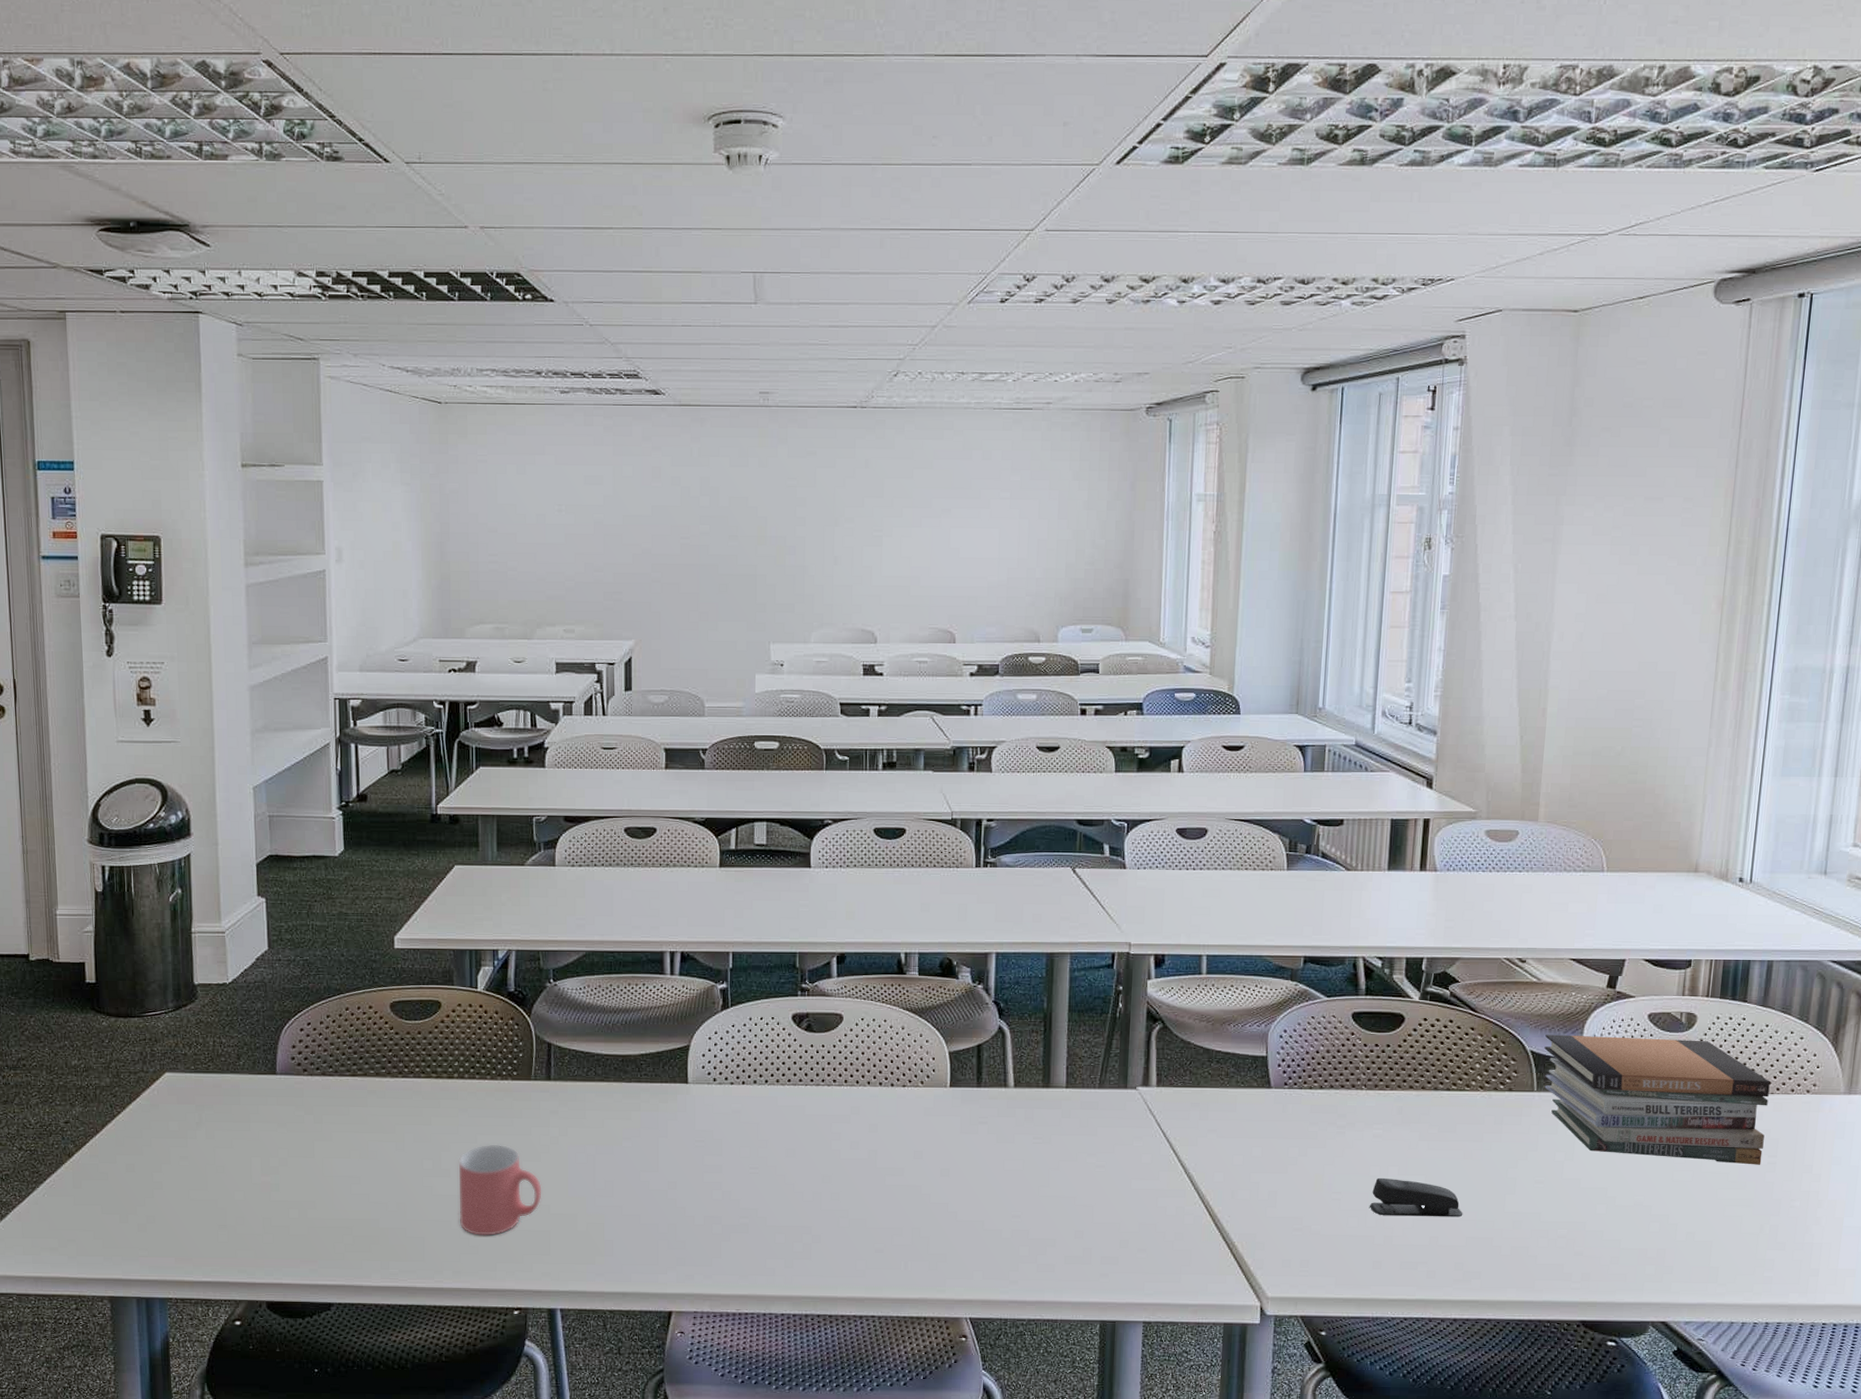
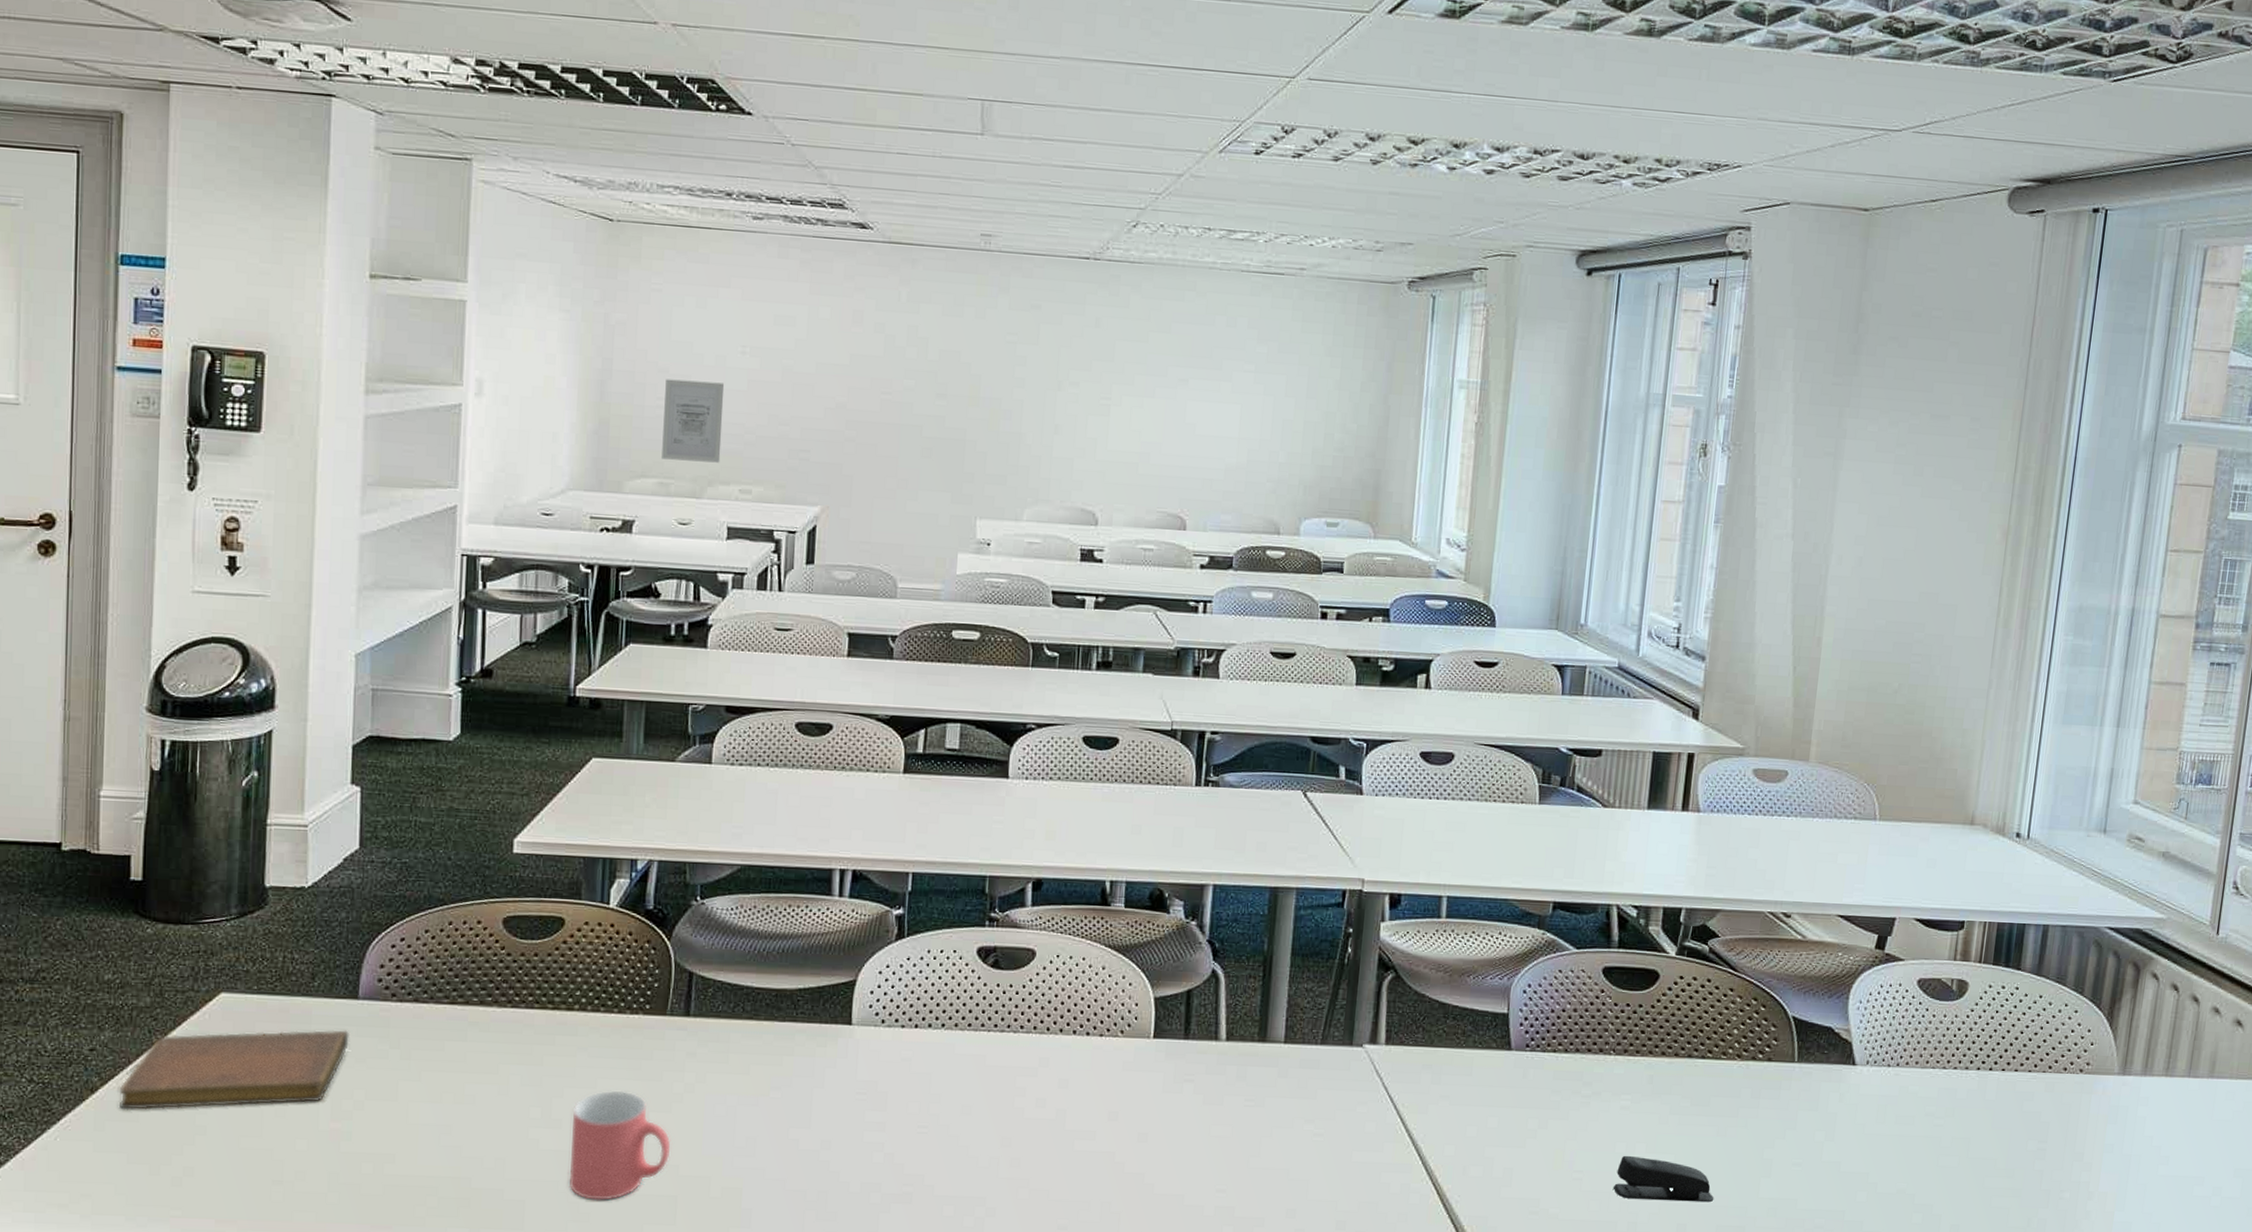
notebook: none [90,1100,272,1171] -> present [119,1030,349,1110]
wall art: none [495,537,546,608] -> present [662,379,725,463]
book stack: present [1544,1034,1770,1165] -> none [1806,999,2043,1151]

